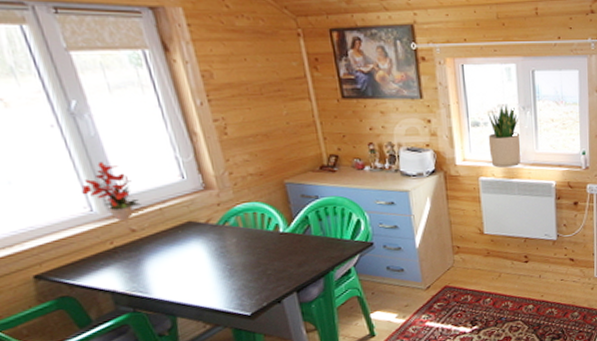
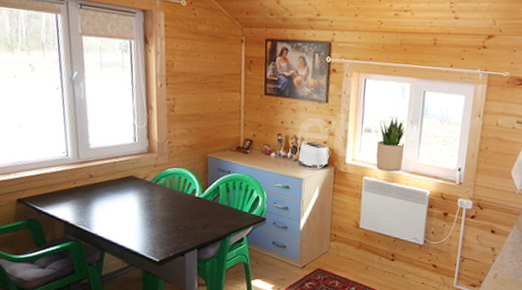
potted flower: present [81,161,141,221] -> none [64,119,102,167]

